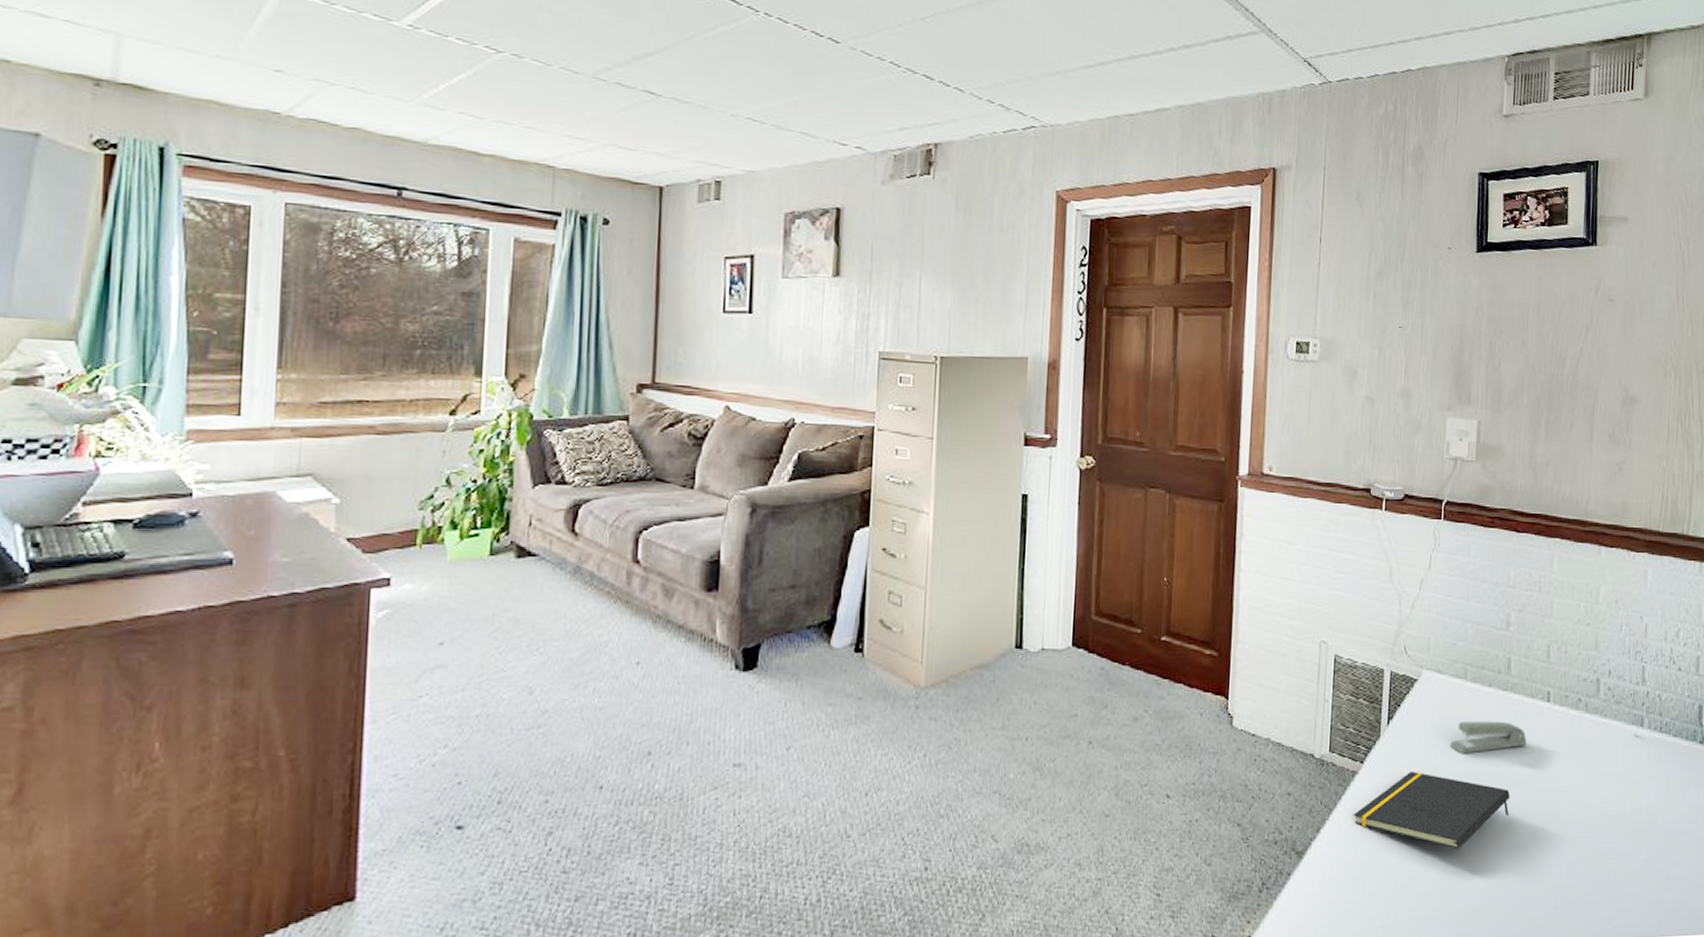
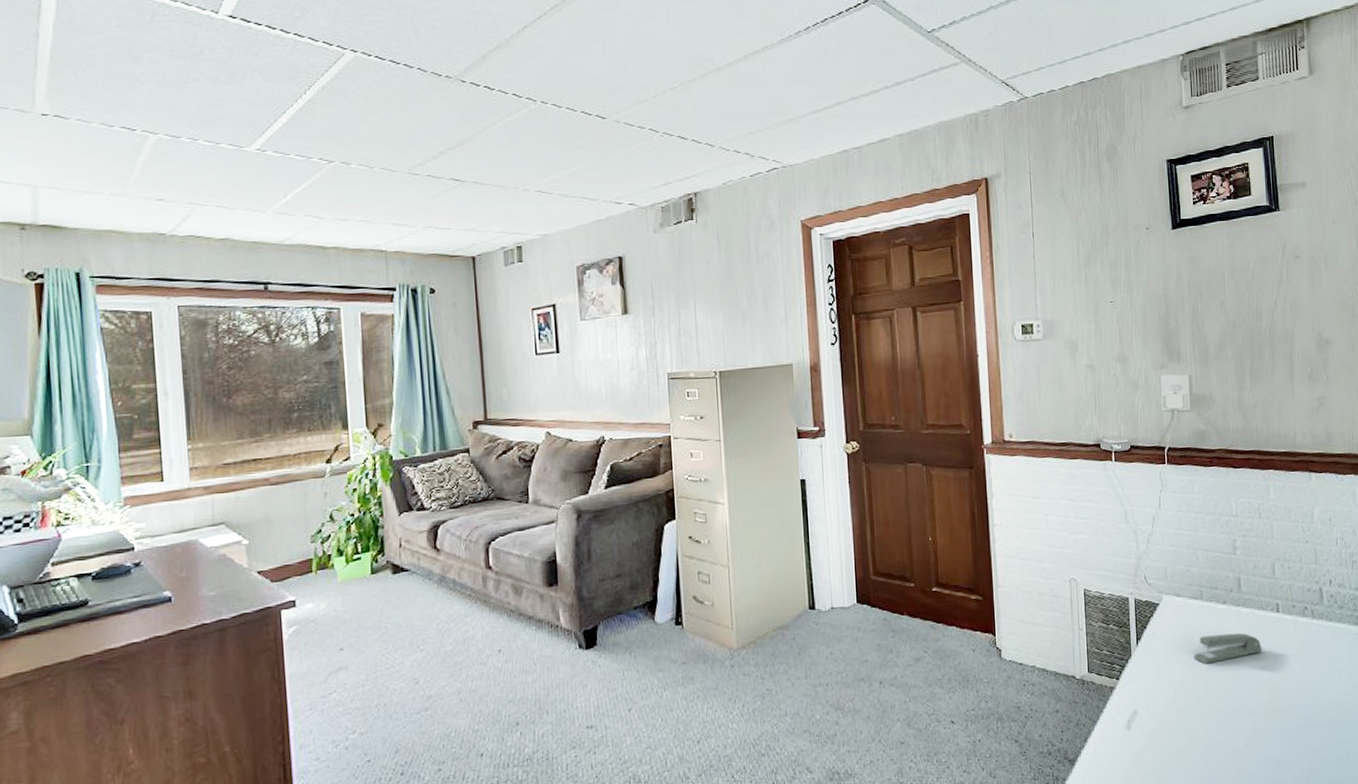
notepad: present [1353,771,1510,850] -> none [1115,682,1252,747]

